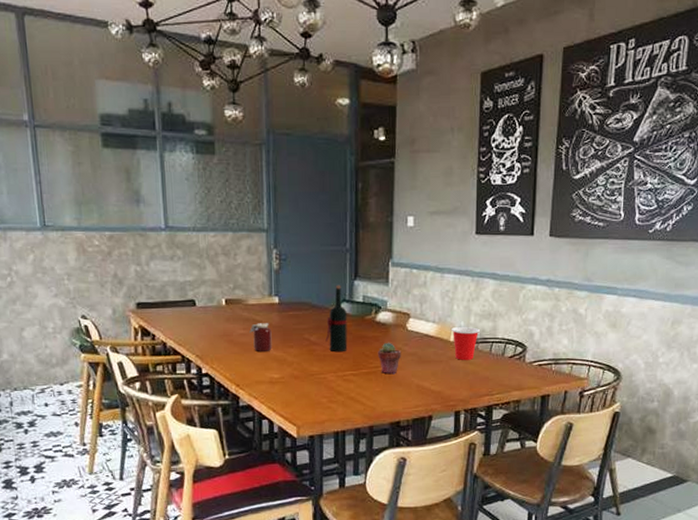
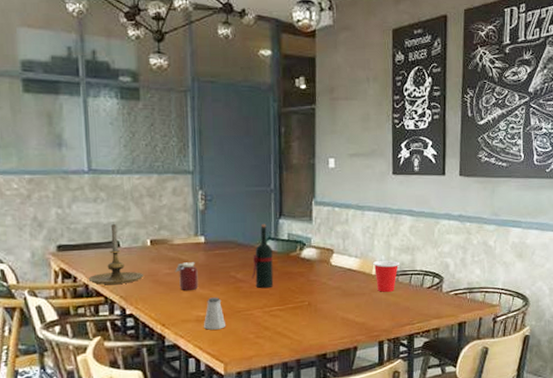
candle holder: none [166,282,220,343] -> present [88,223,144,285]
saltshaker: none [276,359,298,392] -> present [203,297,225,330]
potted succulent: present [377,342,402,375] -> none [303,277,326,309]

